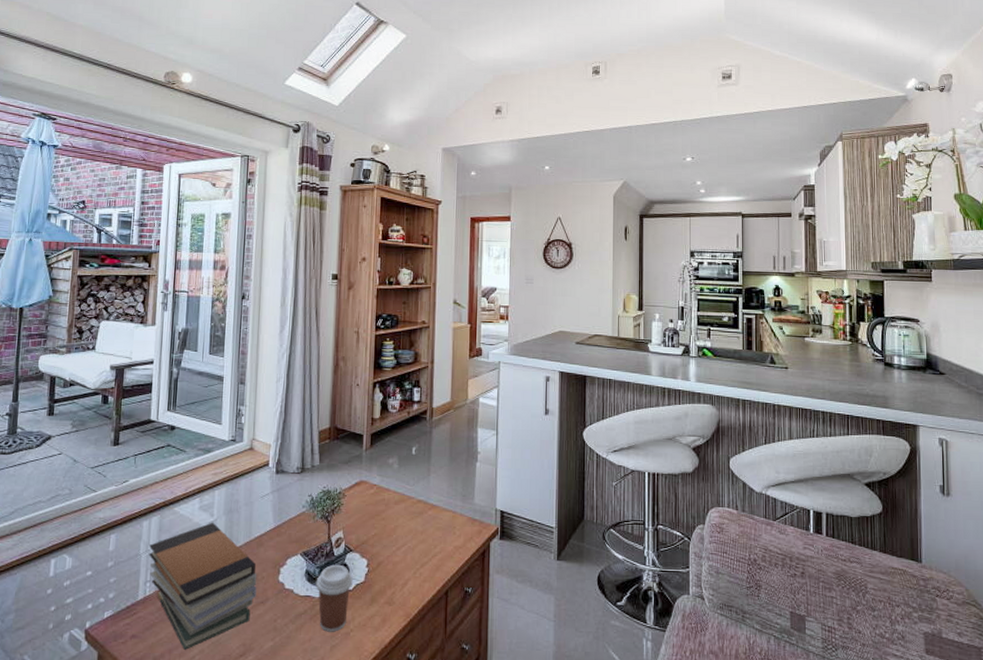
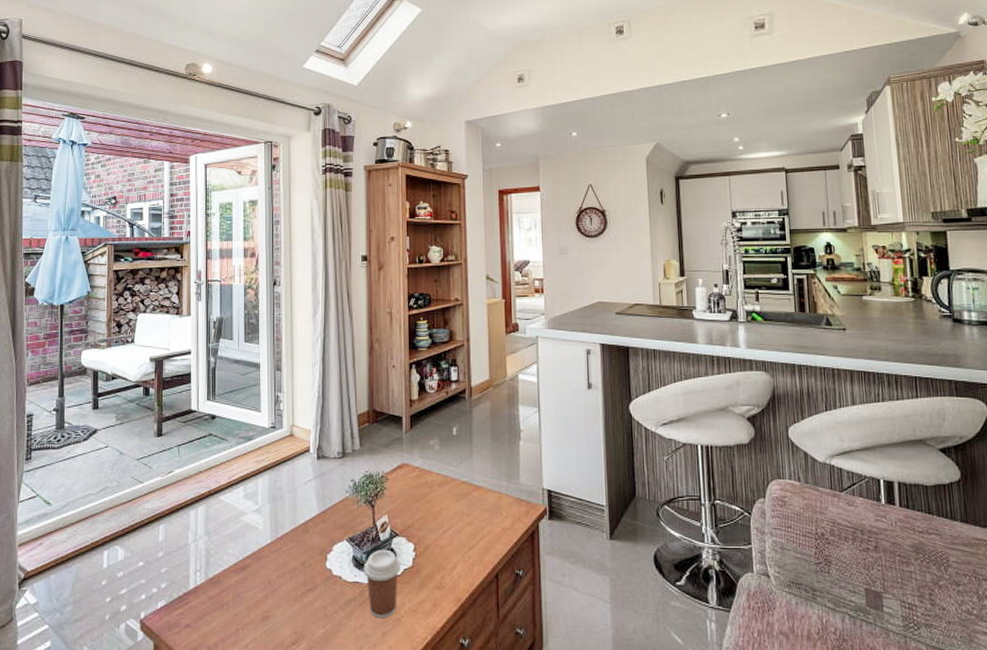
book stack: present [149,522,257,650] -> none [197,510,305,638]

